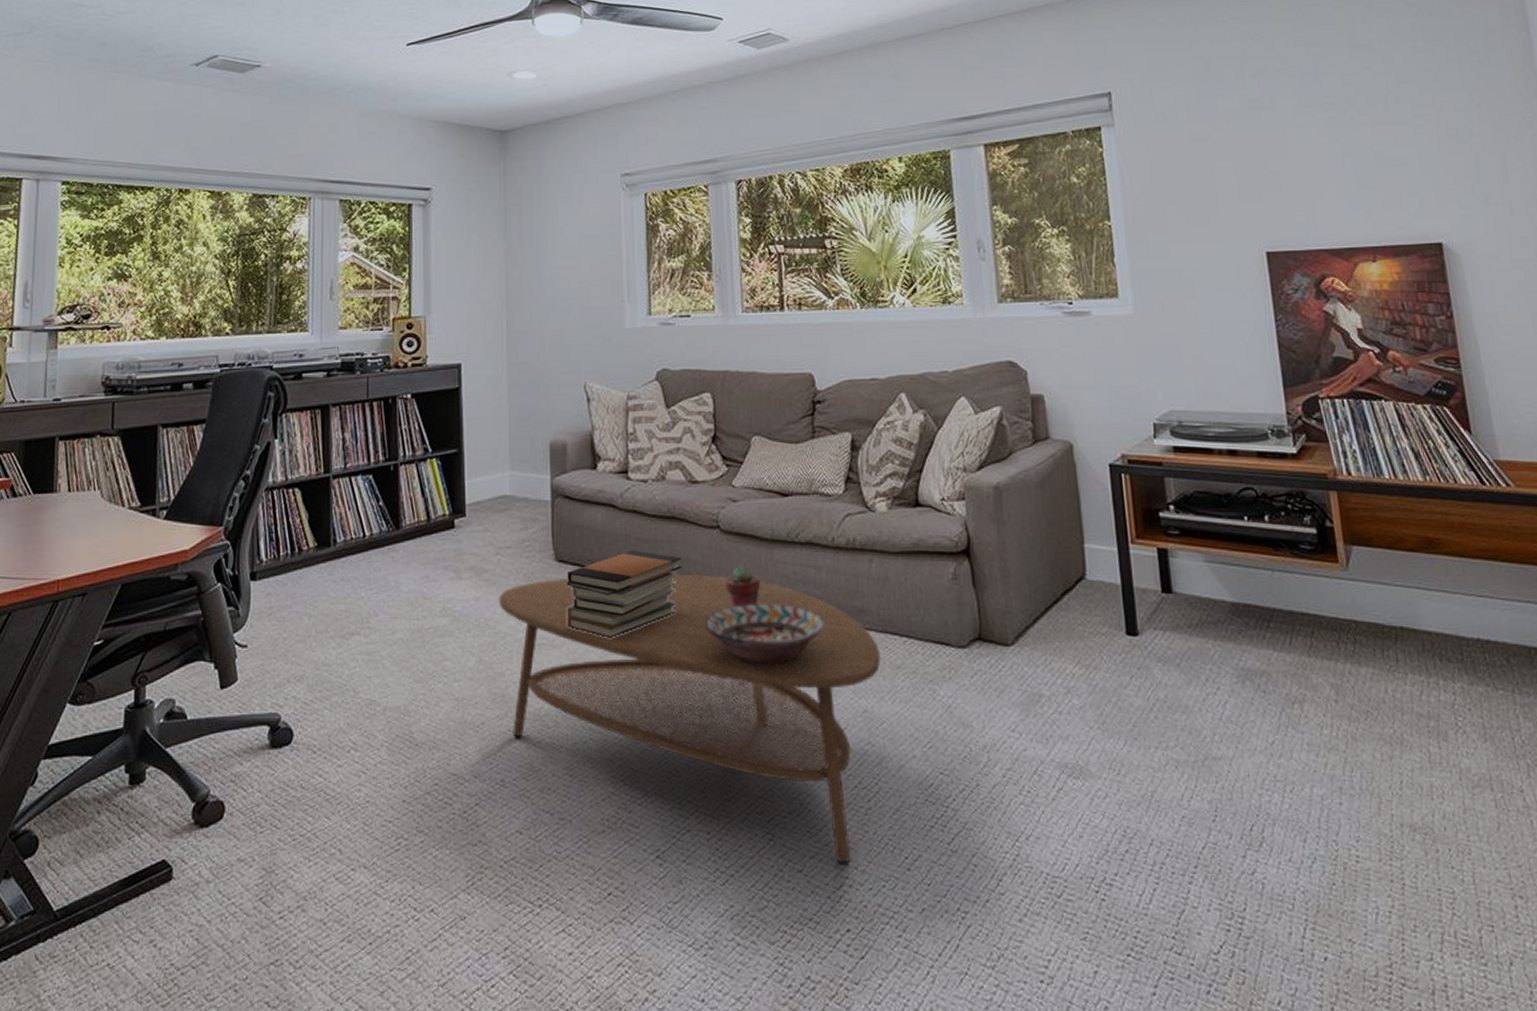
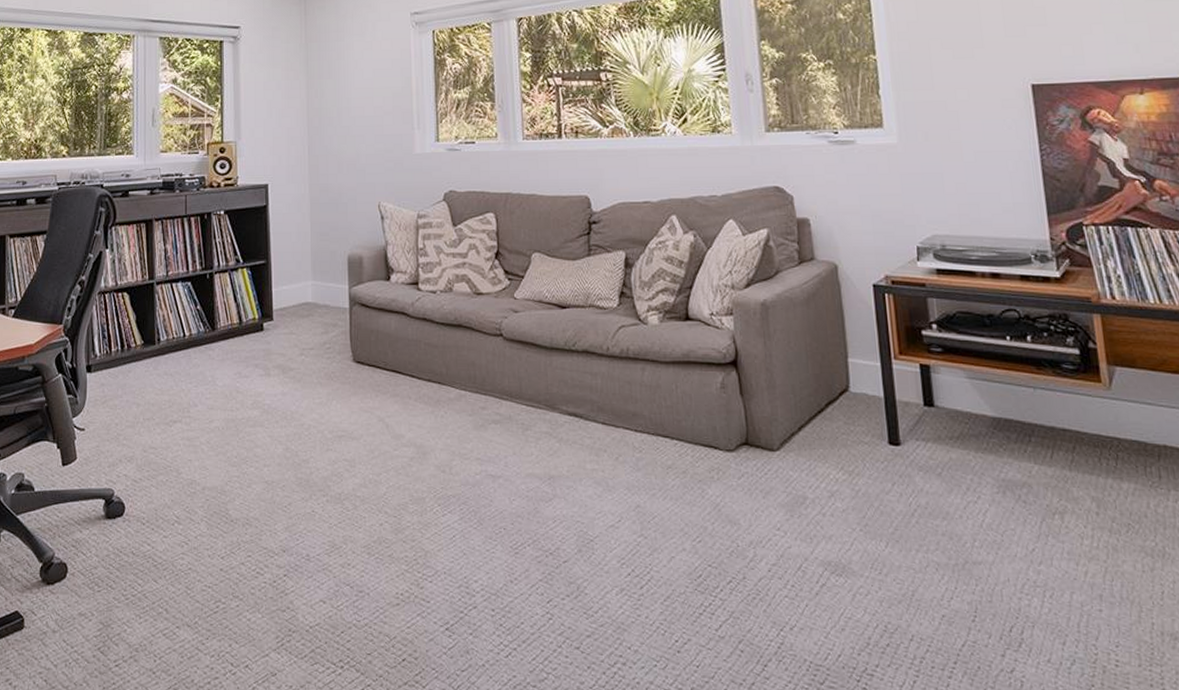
coffee table: present [499,573,881,864] -> none [303,376,653,644]
book stack: present [566,550,681,639] -> none [363,354,468,434]
decorative bowl: present [705,603,825,663] -> none [489,405,600,460]
potted succulent: present [725,565,761,608] -> none [508,370,541,409]

